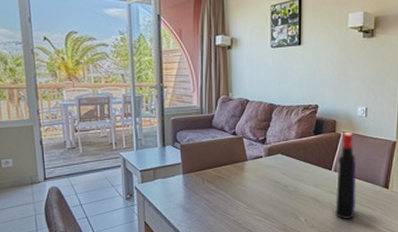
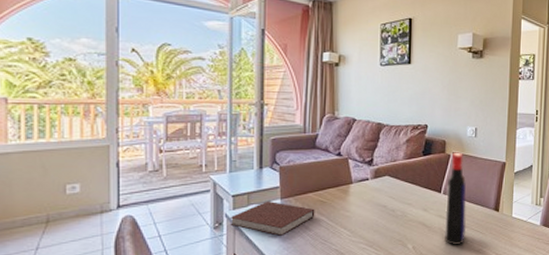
notebook: none [139,175,214,208] -> present [230,200,315,237]

